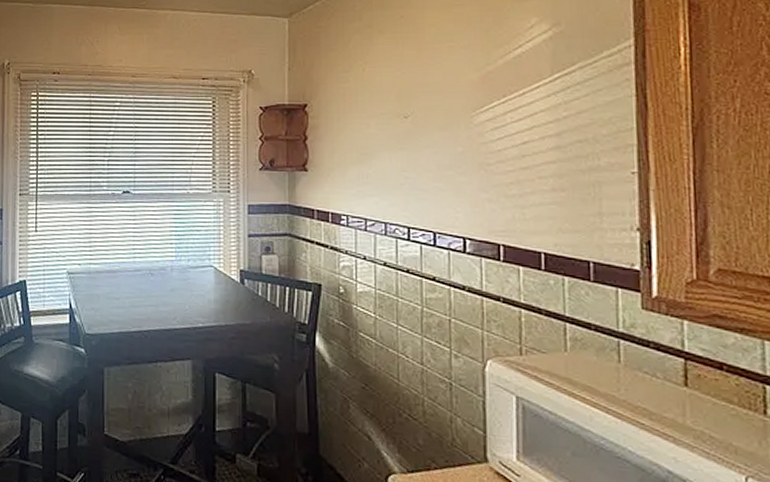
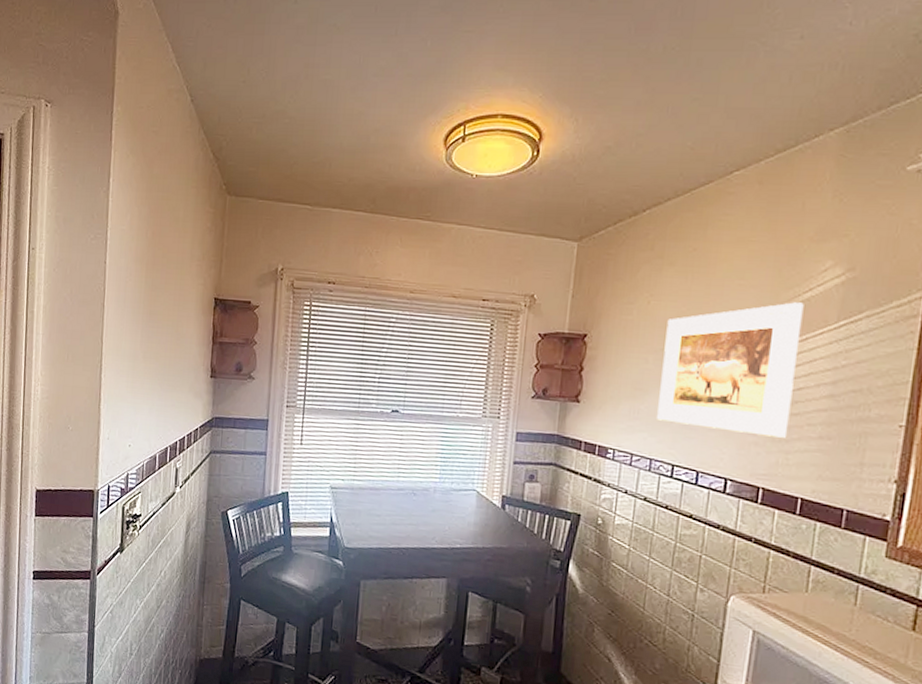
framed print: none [384,59,520,193] -> present [657,302,804,438]

